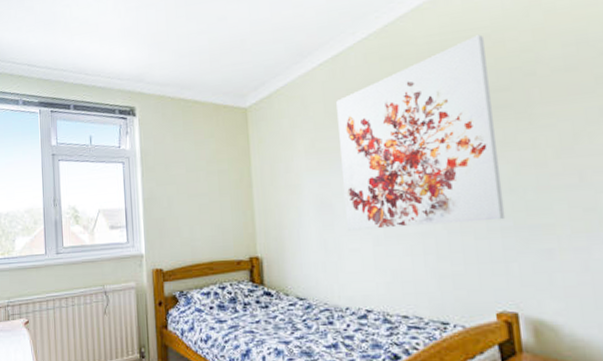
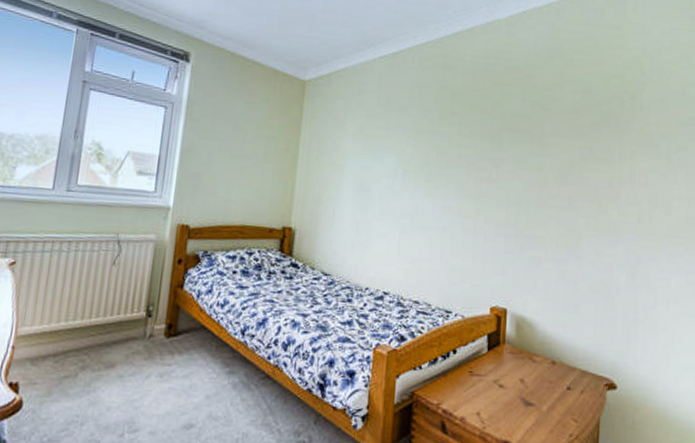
wall art: present [336,34,506,231] -> none [380,66,517,227]

